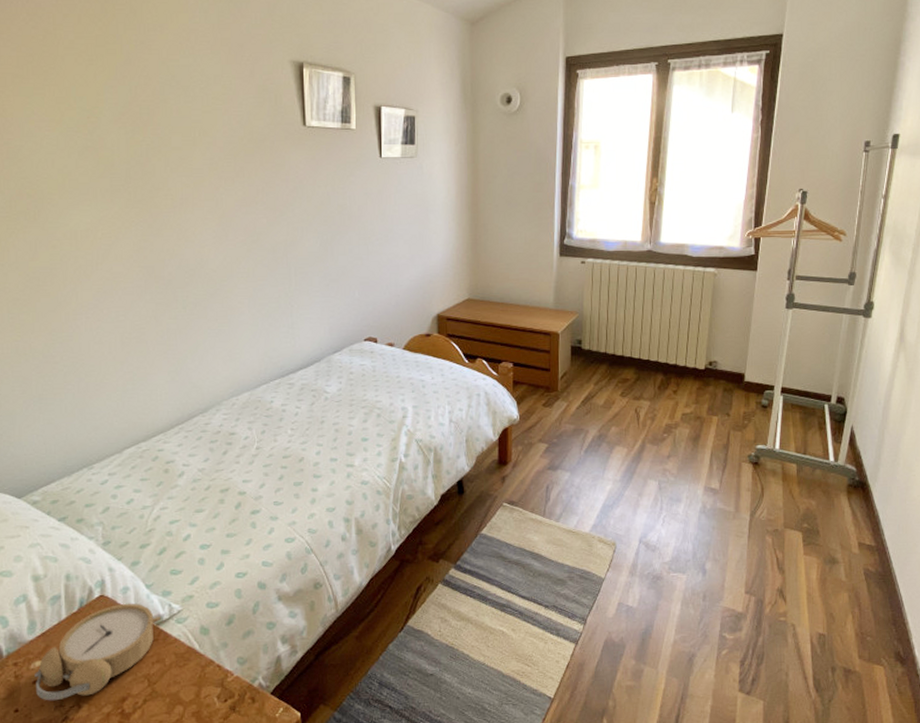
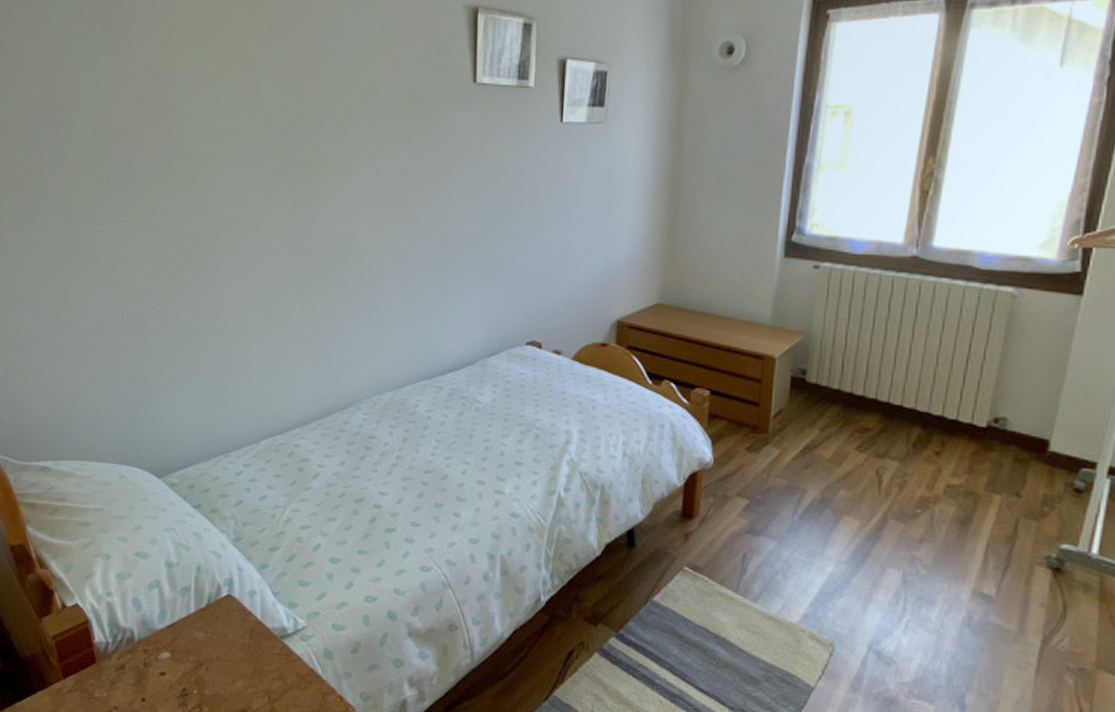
alarm clock: present [34,603,161,701] -> none [161,607,285,700]

